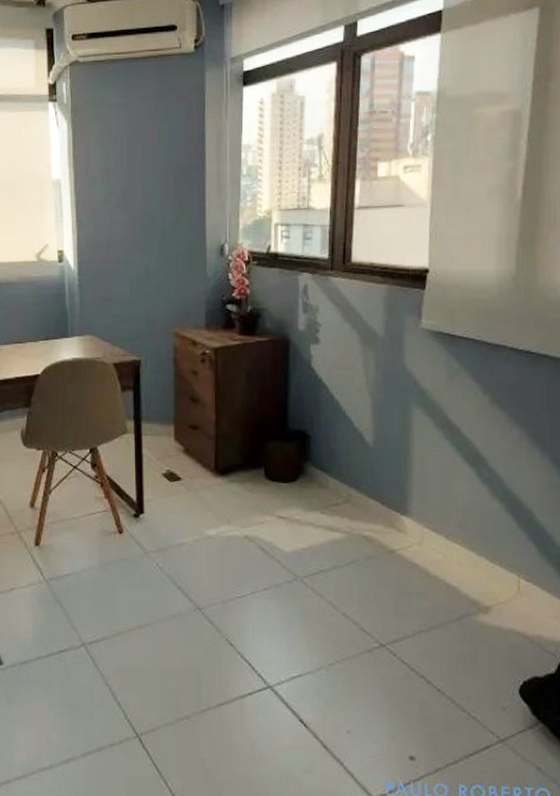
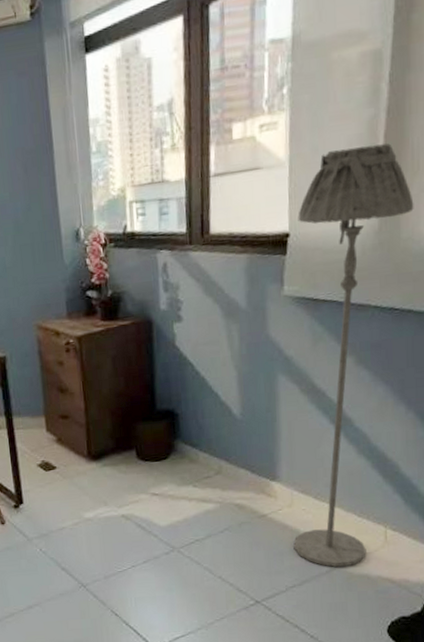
floor lamp: none [422,195,550,615] -> present [293,143,414,567]

